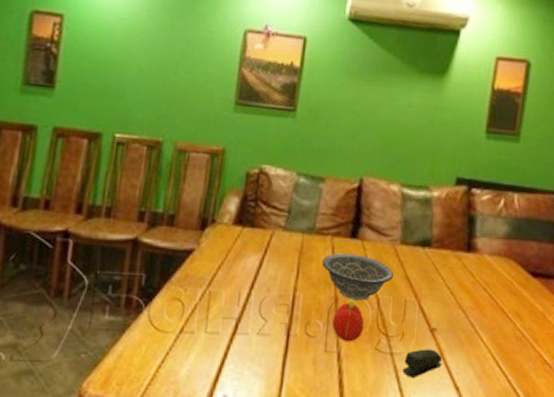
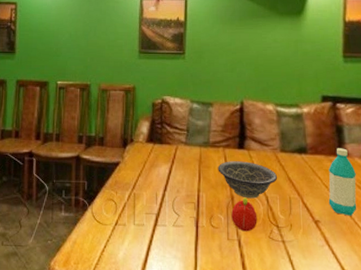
stapler: present [402,349,442,378] -> none [294,237,329,261]
water bottle: none [449,242,484,324] -> present [328,148,357,216]

